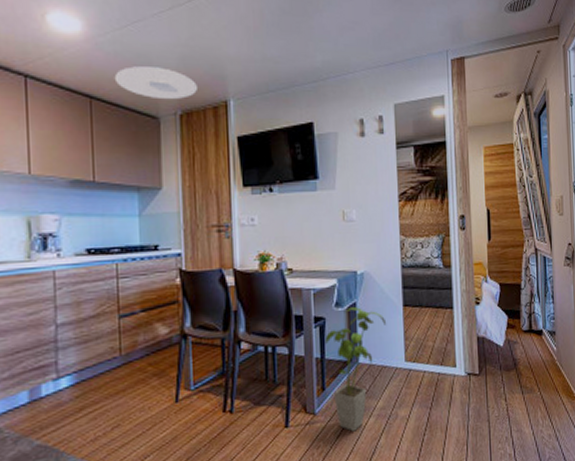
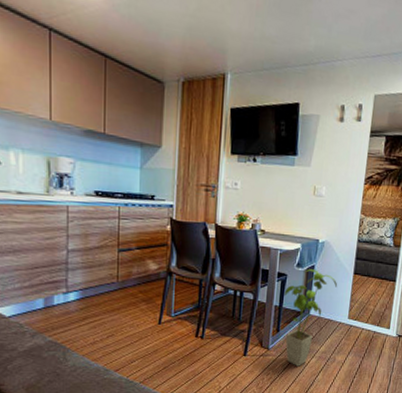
ceiling light: present [114,66,199,100] -> none [127,31,201,67]

